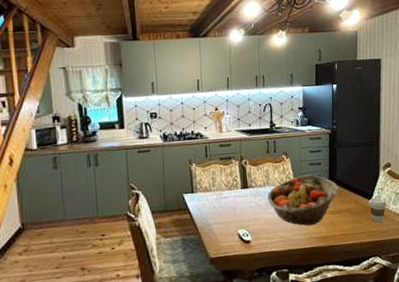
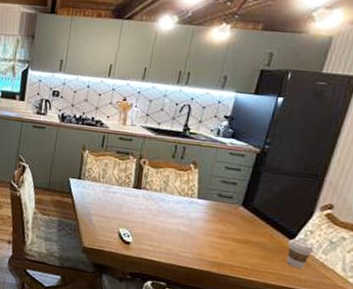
fruit basket: present [267,174,339,226] -> none [160,191,252,248]

